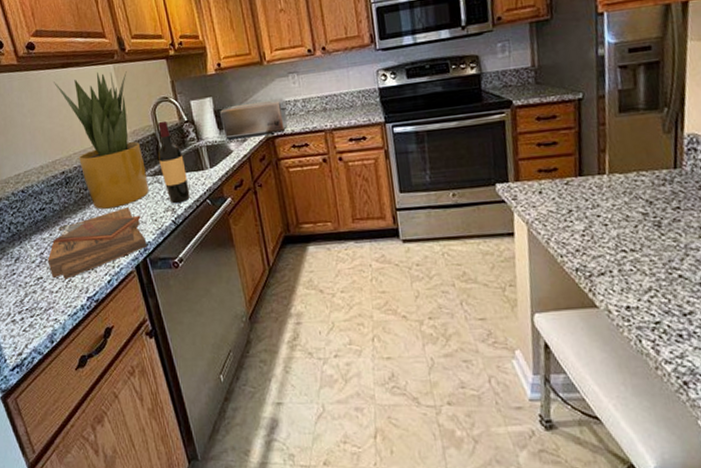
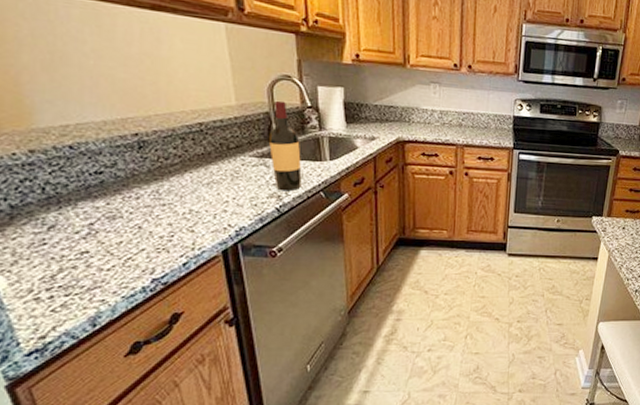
clipboard: present [47,206,147,279] -> none [99,185,241,257]
planter: present [54,71,149,209] -> none [136,23,252,185]
toaster: present [220,98,288,140] -> none [350,100,423,140]

